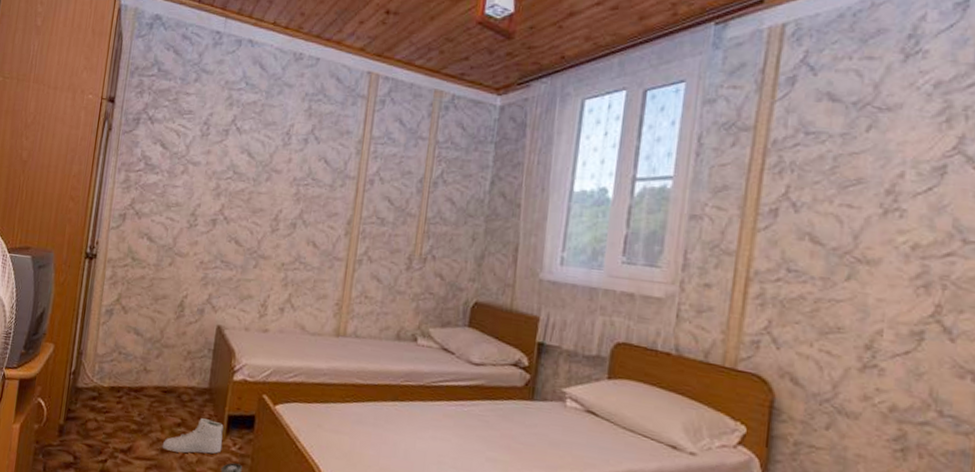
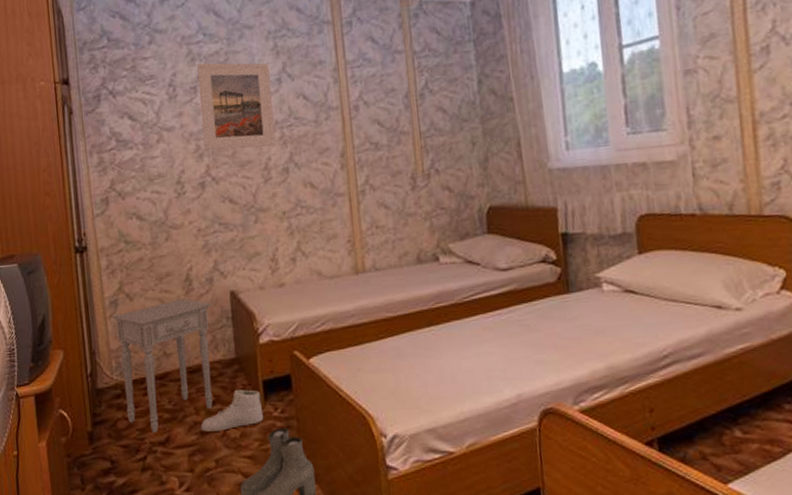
nightstand: none [98,321,198,440] -> present [113,298,213,433]
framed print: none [223,109,299,201] -> present [197,62,276,150]

